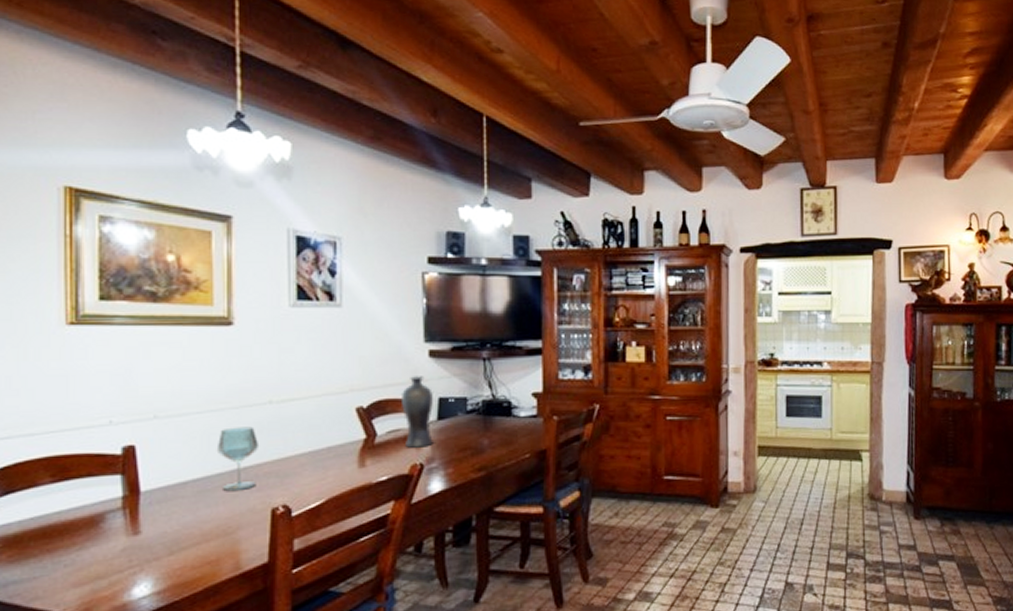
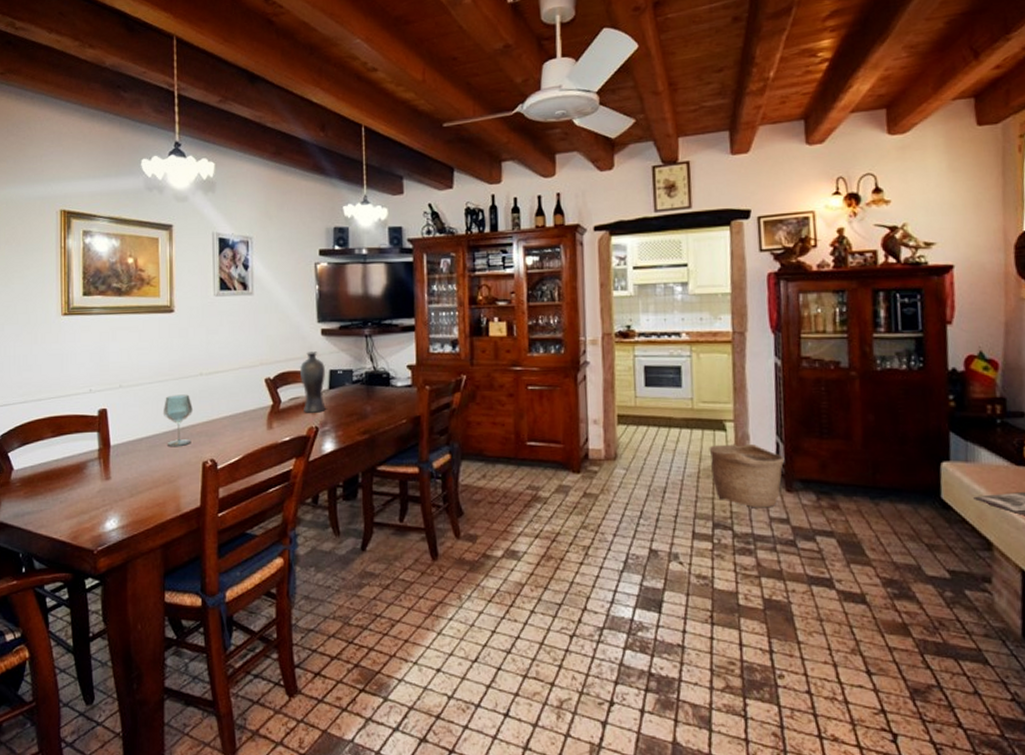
basket: none [845,474,914,537] -> present [709,444,785,508]

